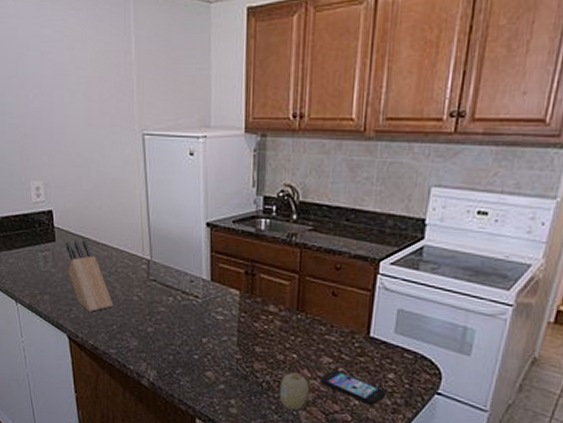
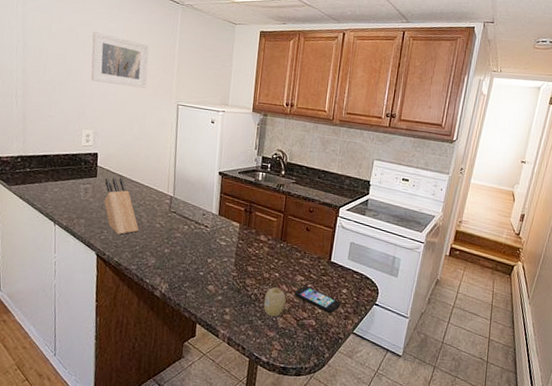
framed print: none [24,45,100,116] -> present [91,32,149,88]

